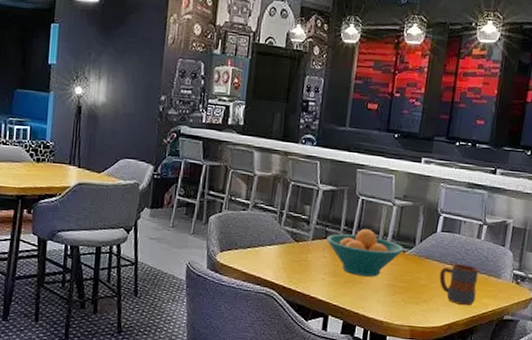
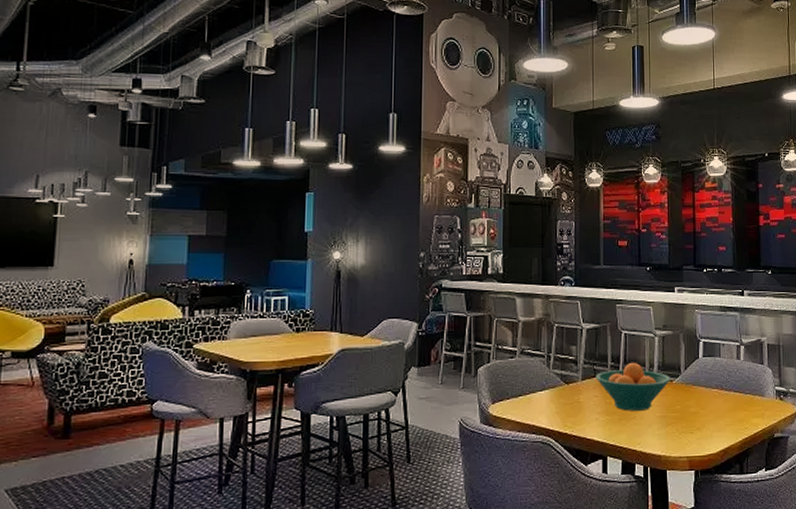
mug: present [439,263,479,305] -> none [707,386,745,428]

